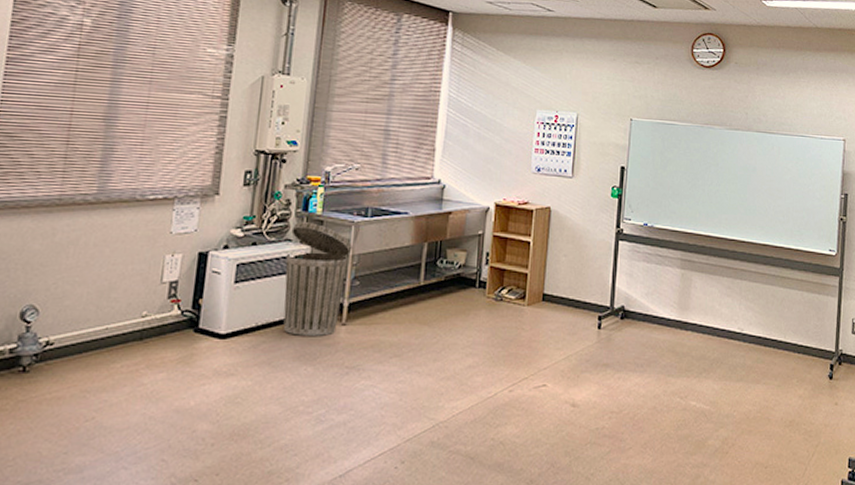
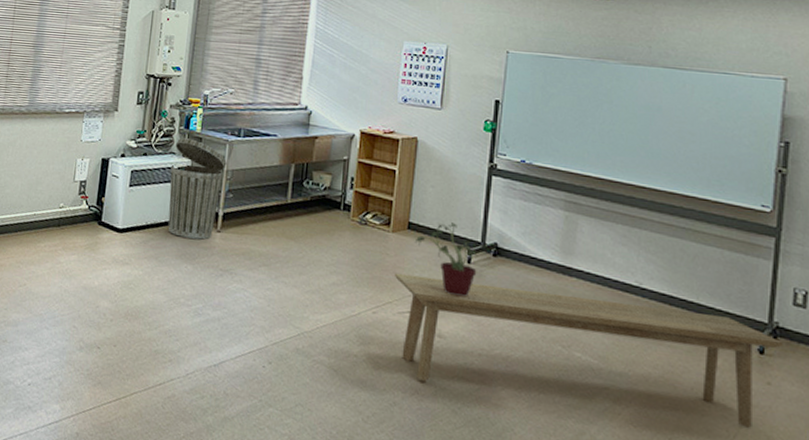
bench: none [530,347,846,453] -> present [395,273,783,429]
potted plant: none [549,290,607,363] -> present [414,222,478,297]

